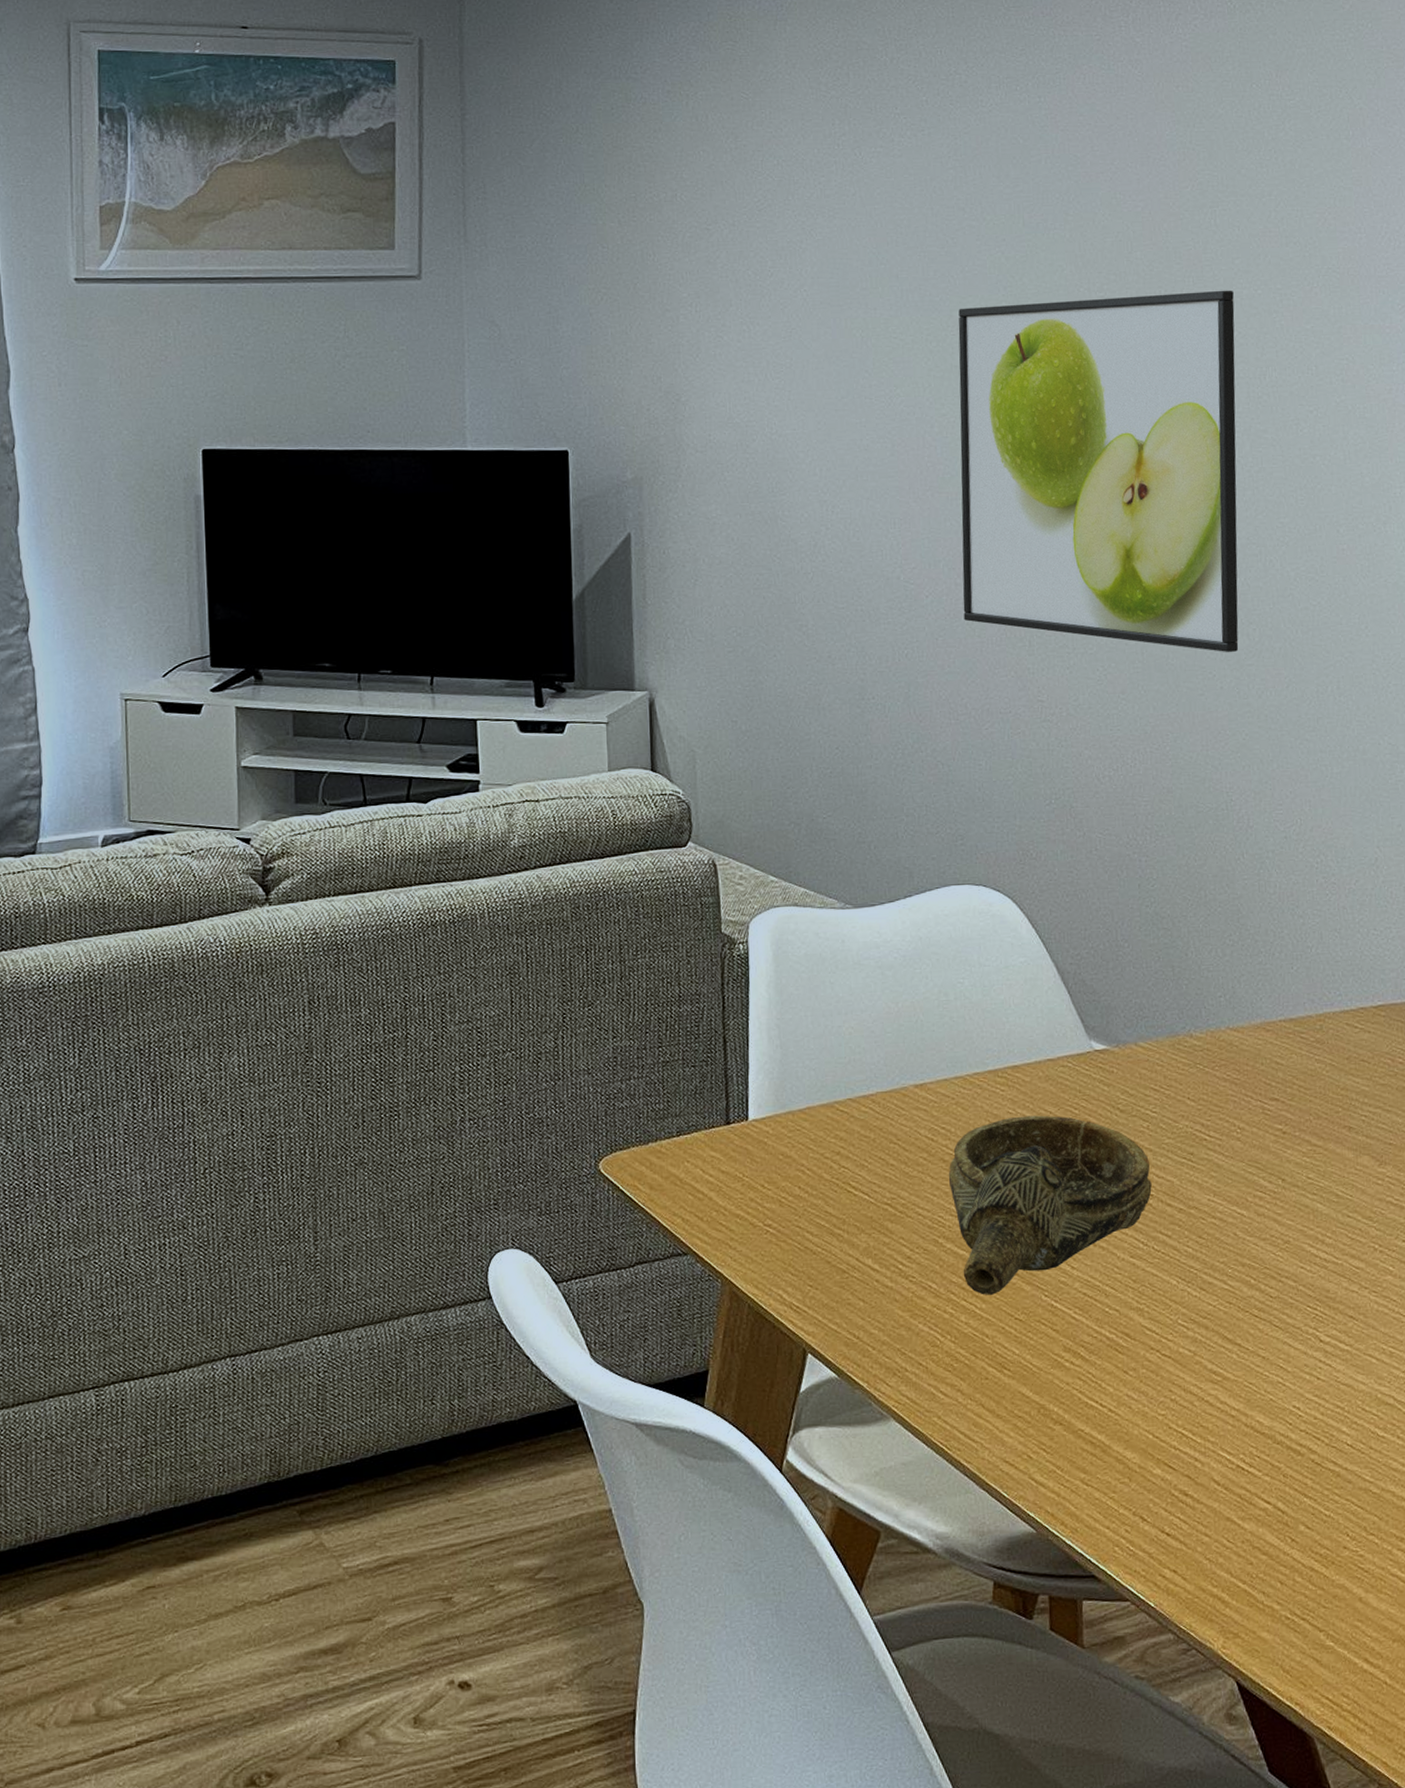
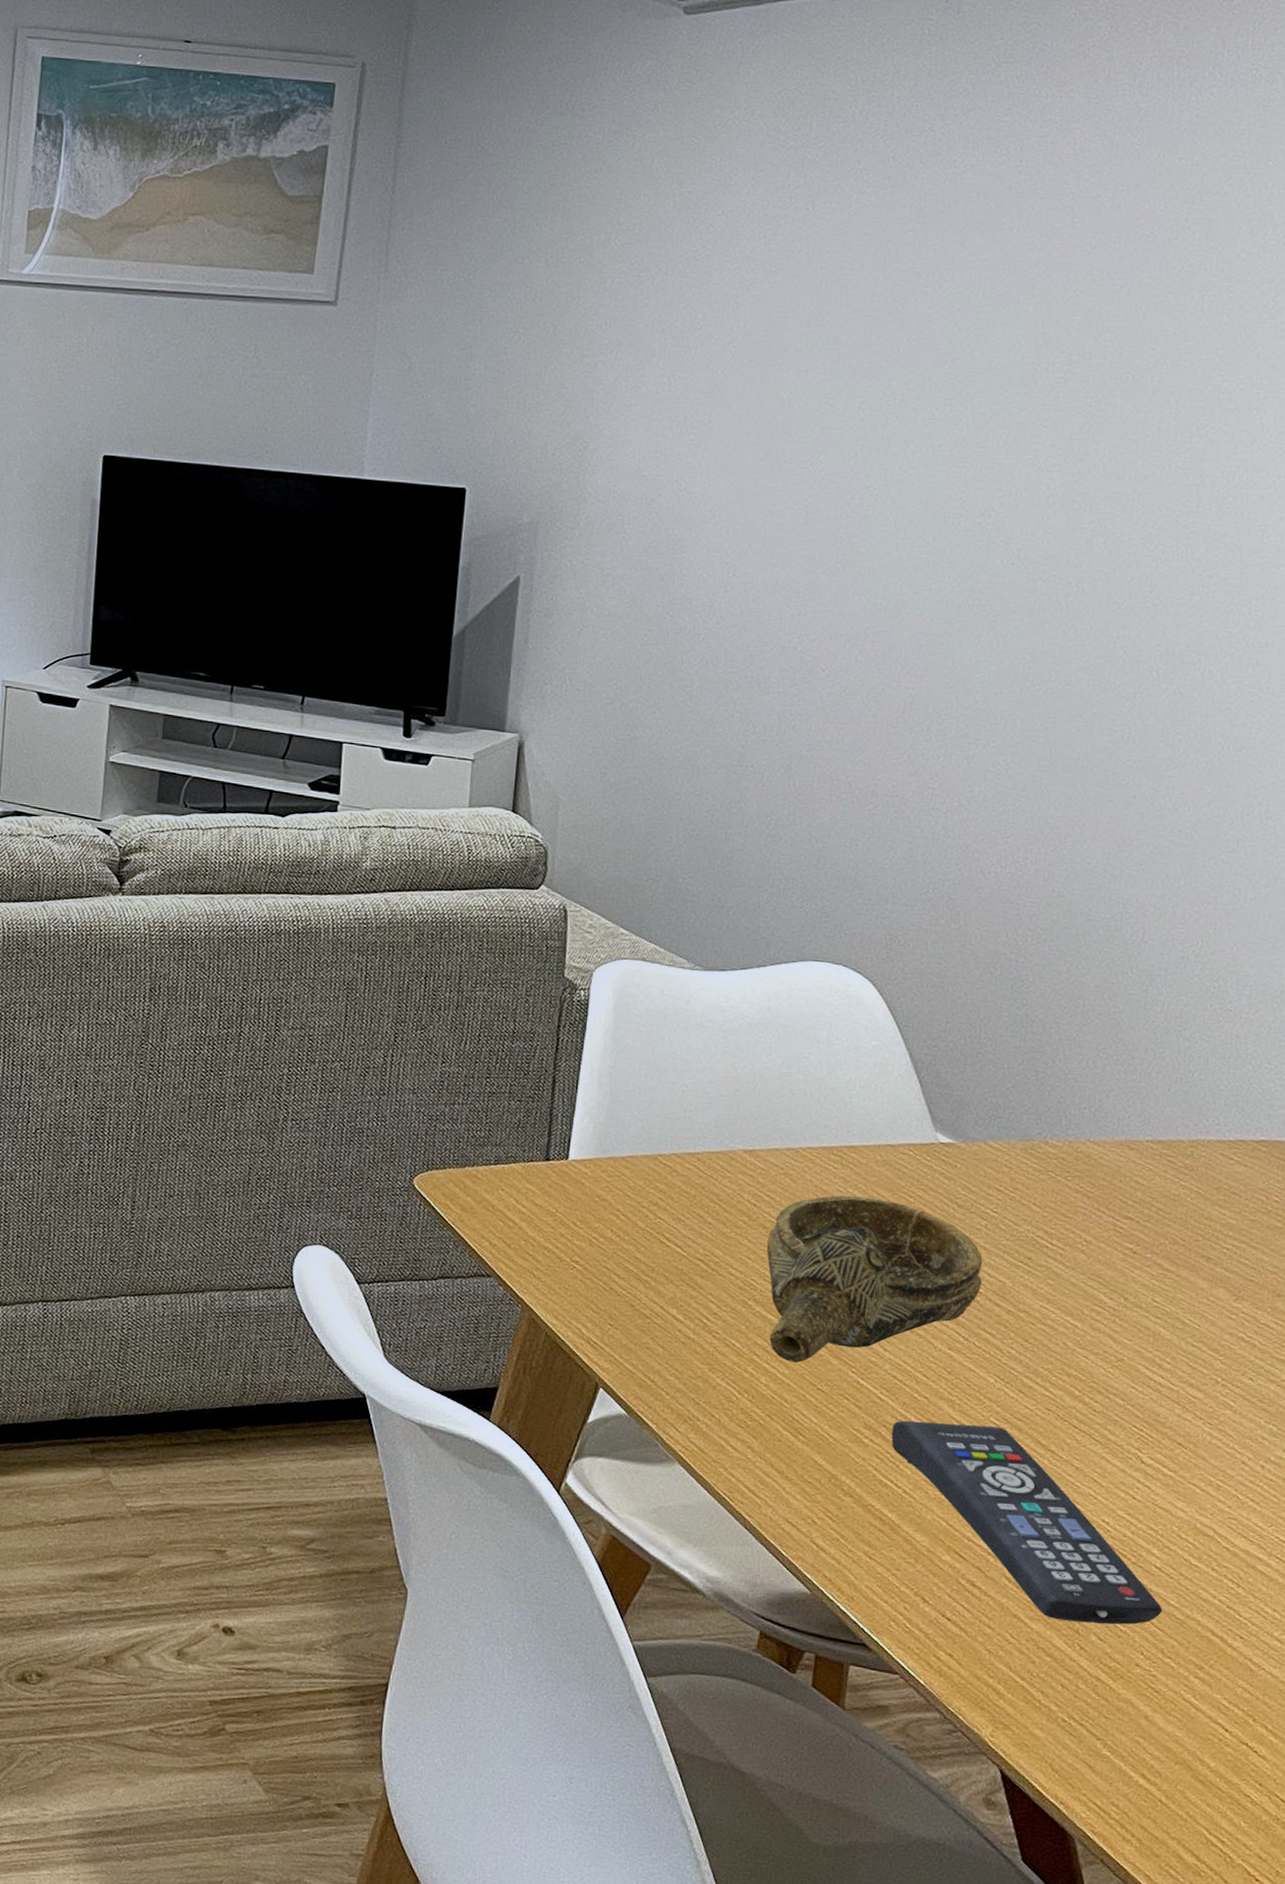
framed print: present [958,290,1239,653] -> none [860,377,1212,762]
remote control: none [1089,1328,1360,1516] -> present [891,1420,1163,1625]

